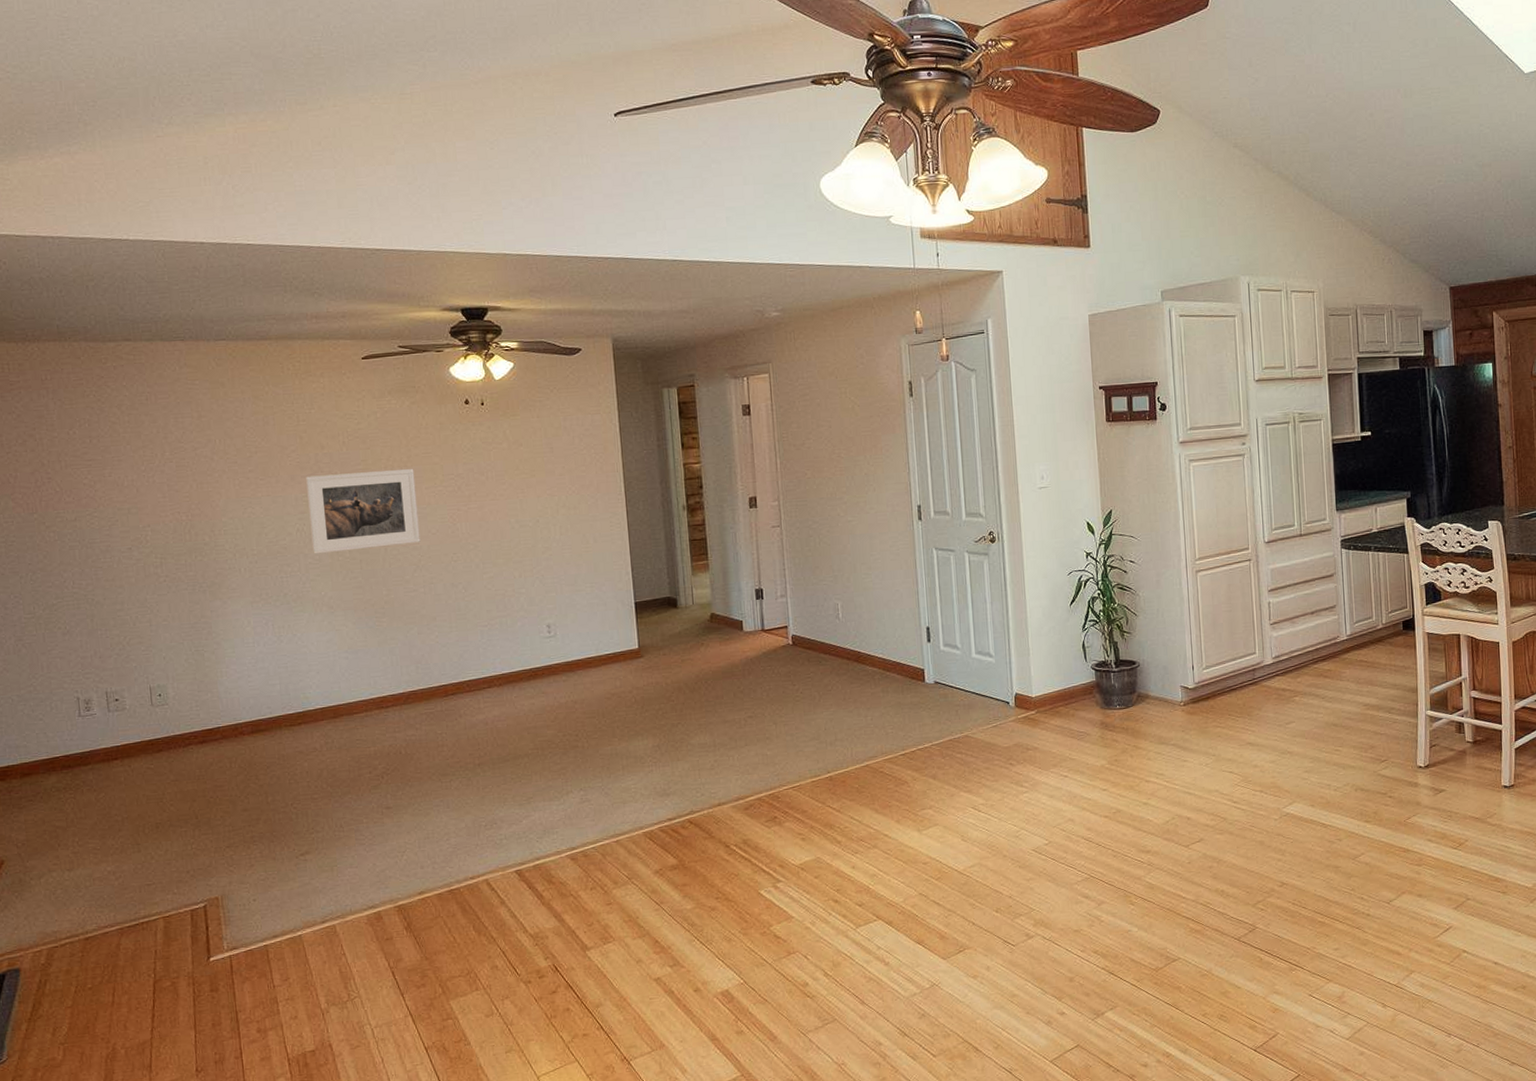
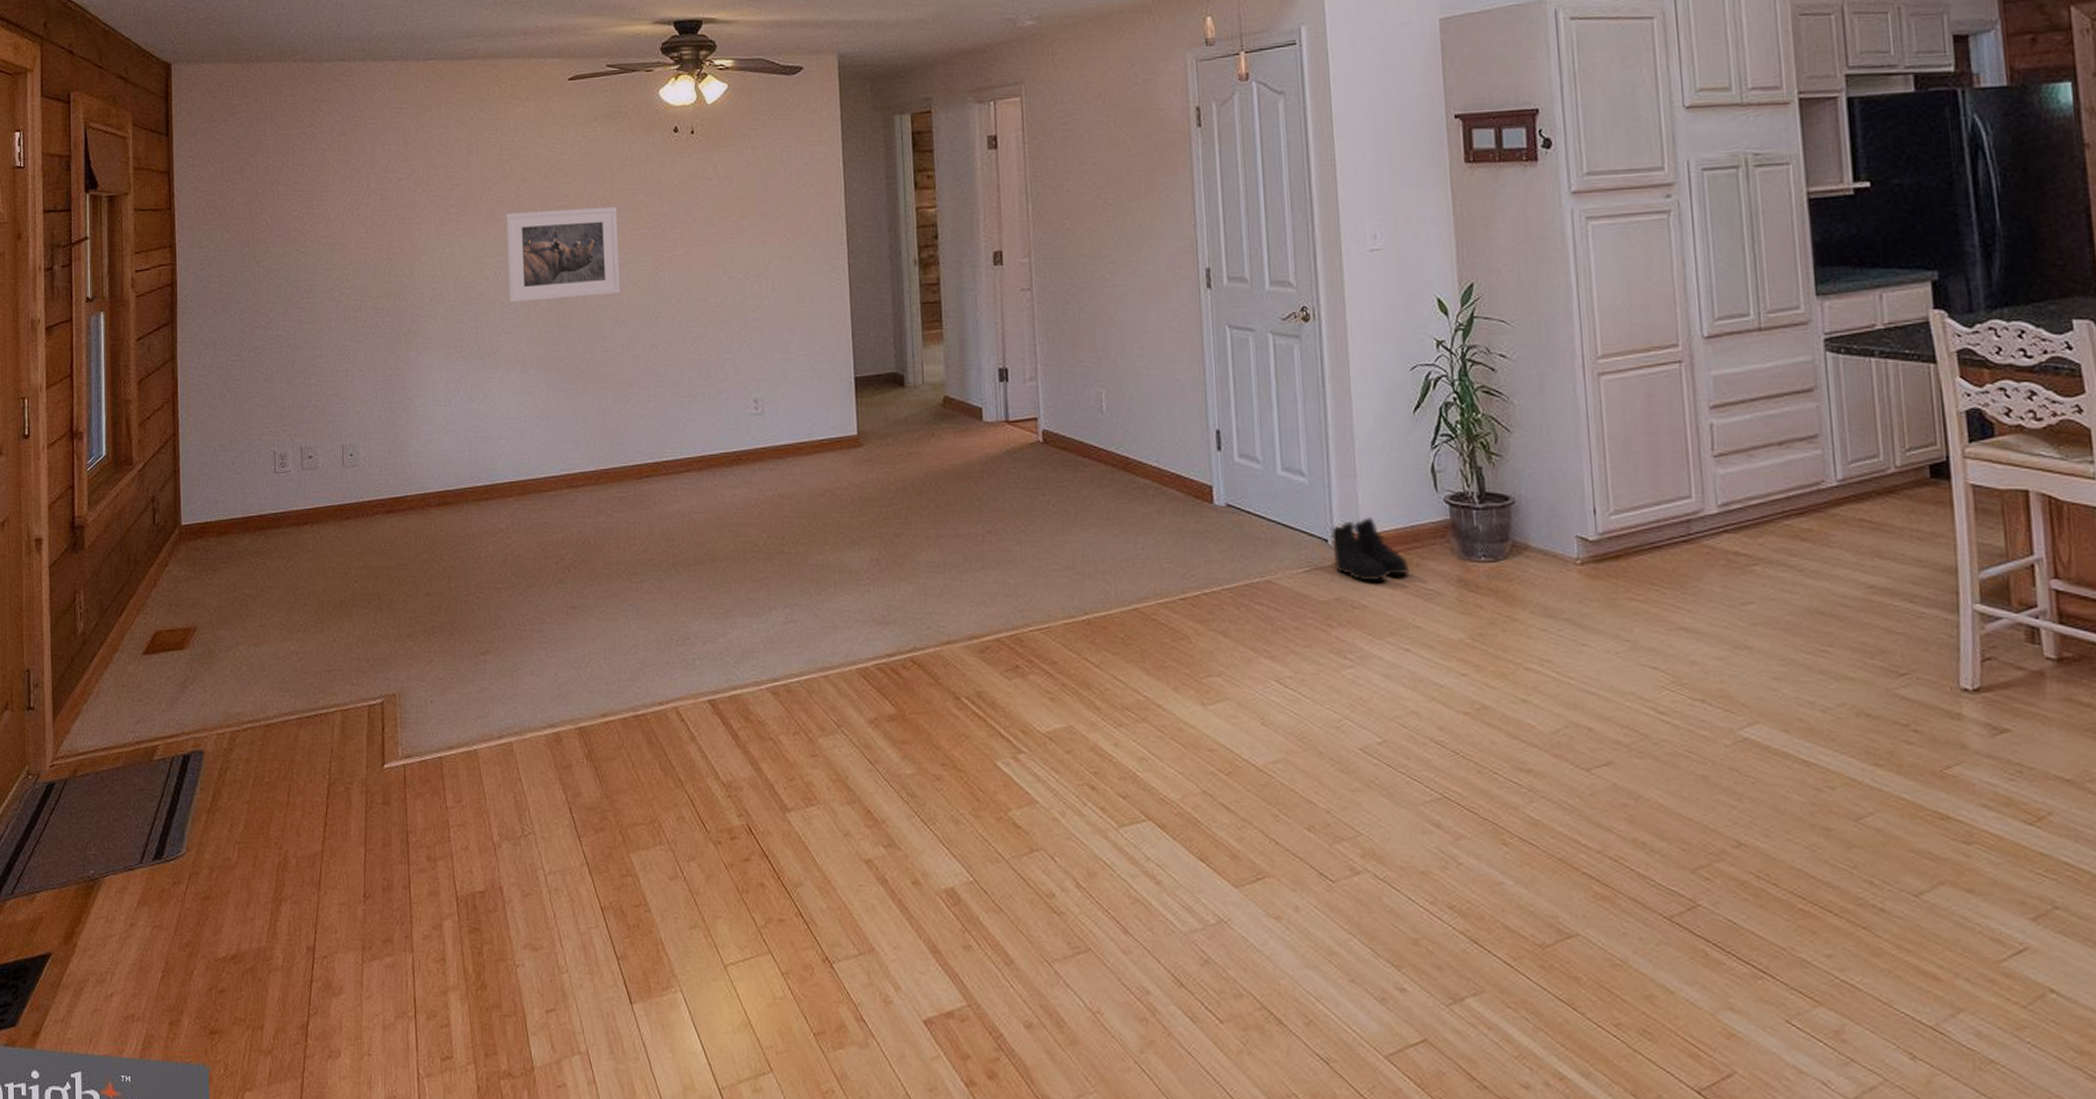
boots: none [1011,683,1068,730] -> present [1330,517,1410,582]

